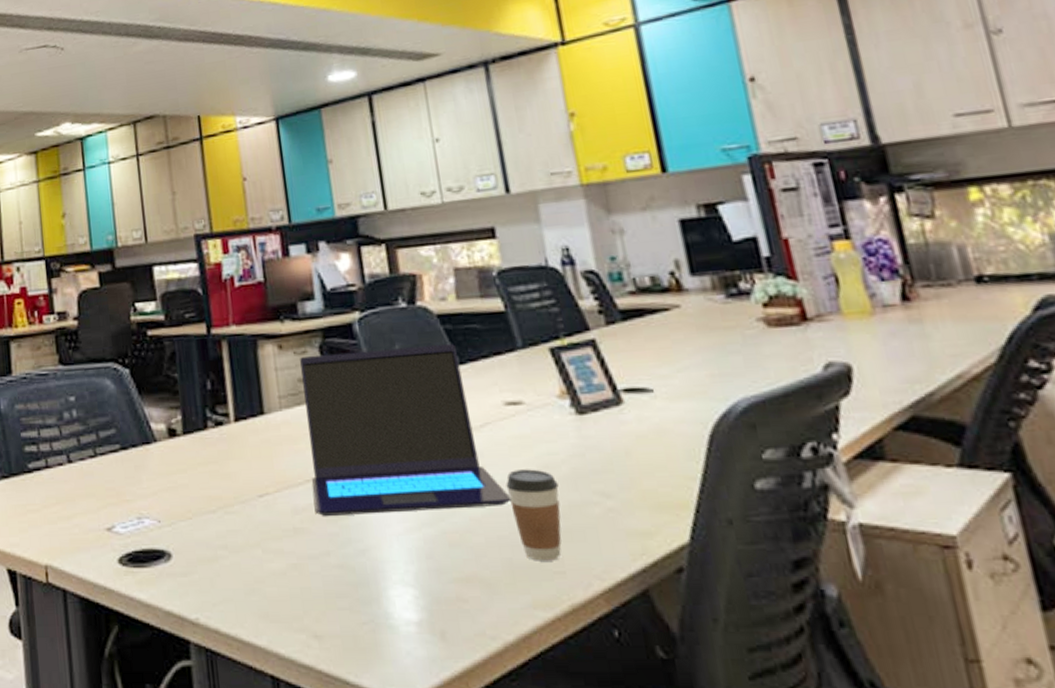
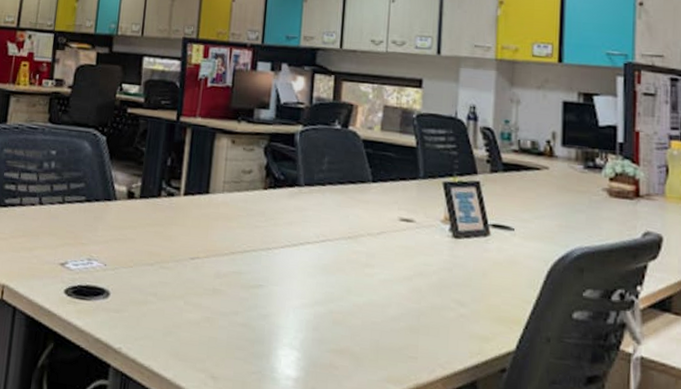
laptop: present [300,344,512,516] -> none [233,153,389,299]
coffee cup: present [506,469,562,561] -> none [387,272,427,348]

